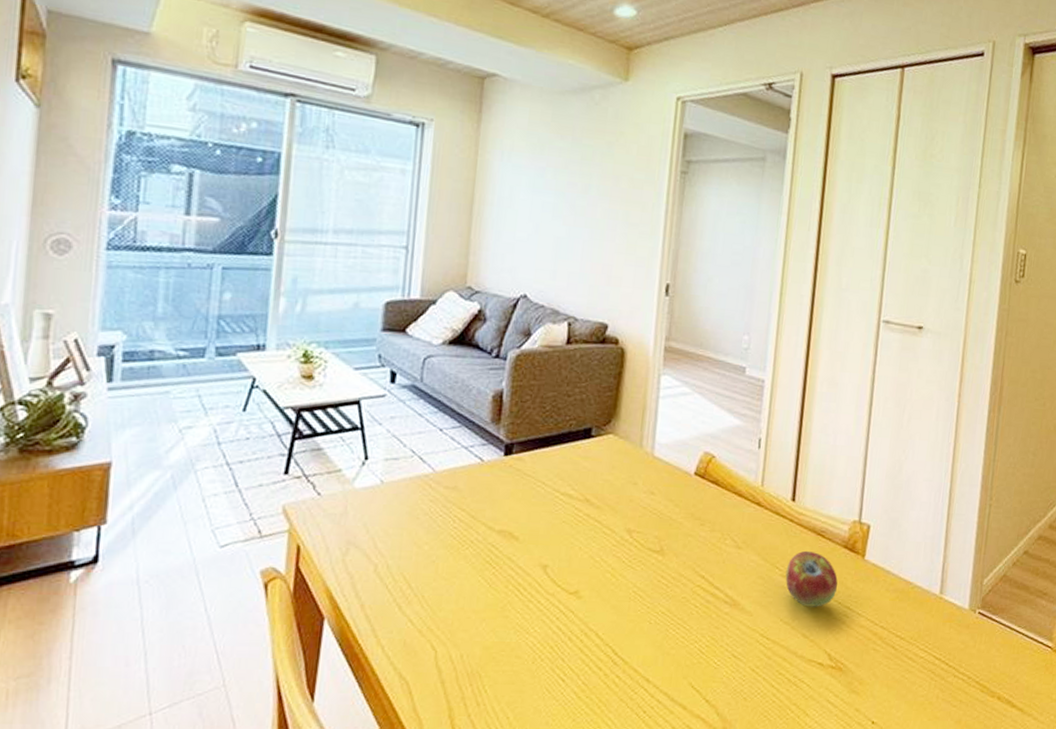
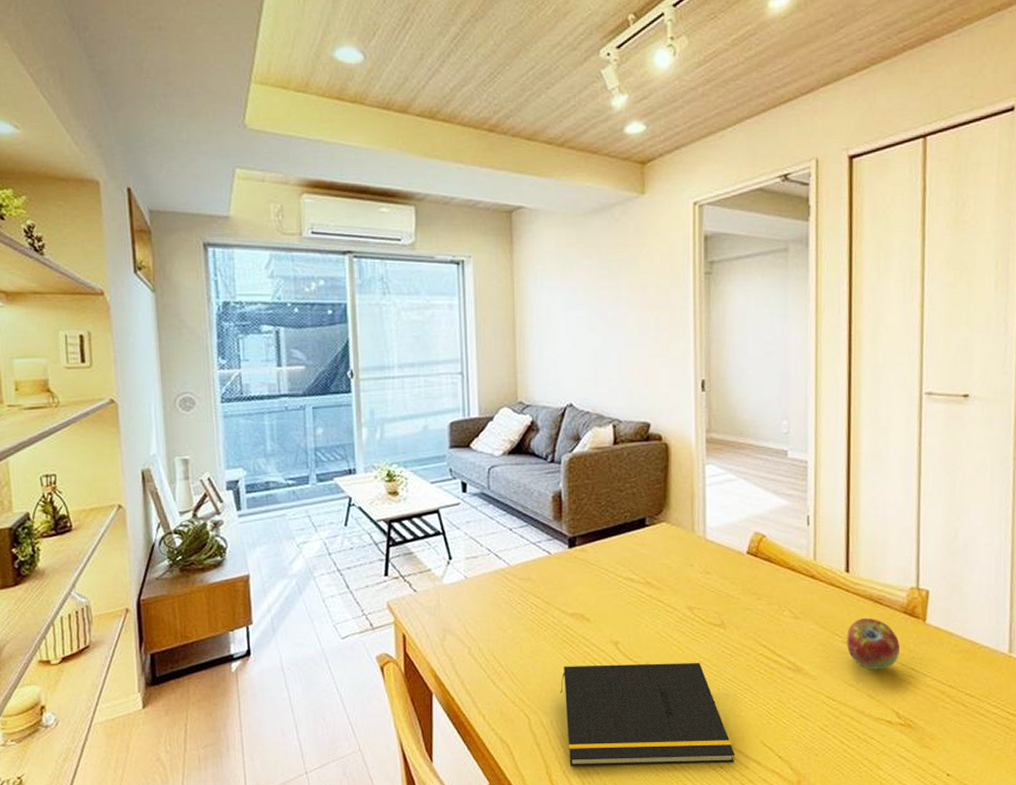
notepad: none [475,590,661,710] -> present [560,662,736,767]

